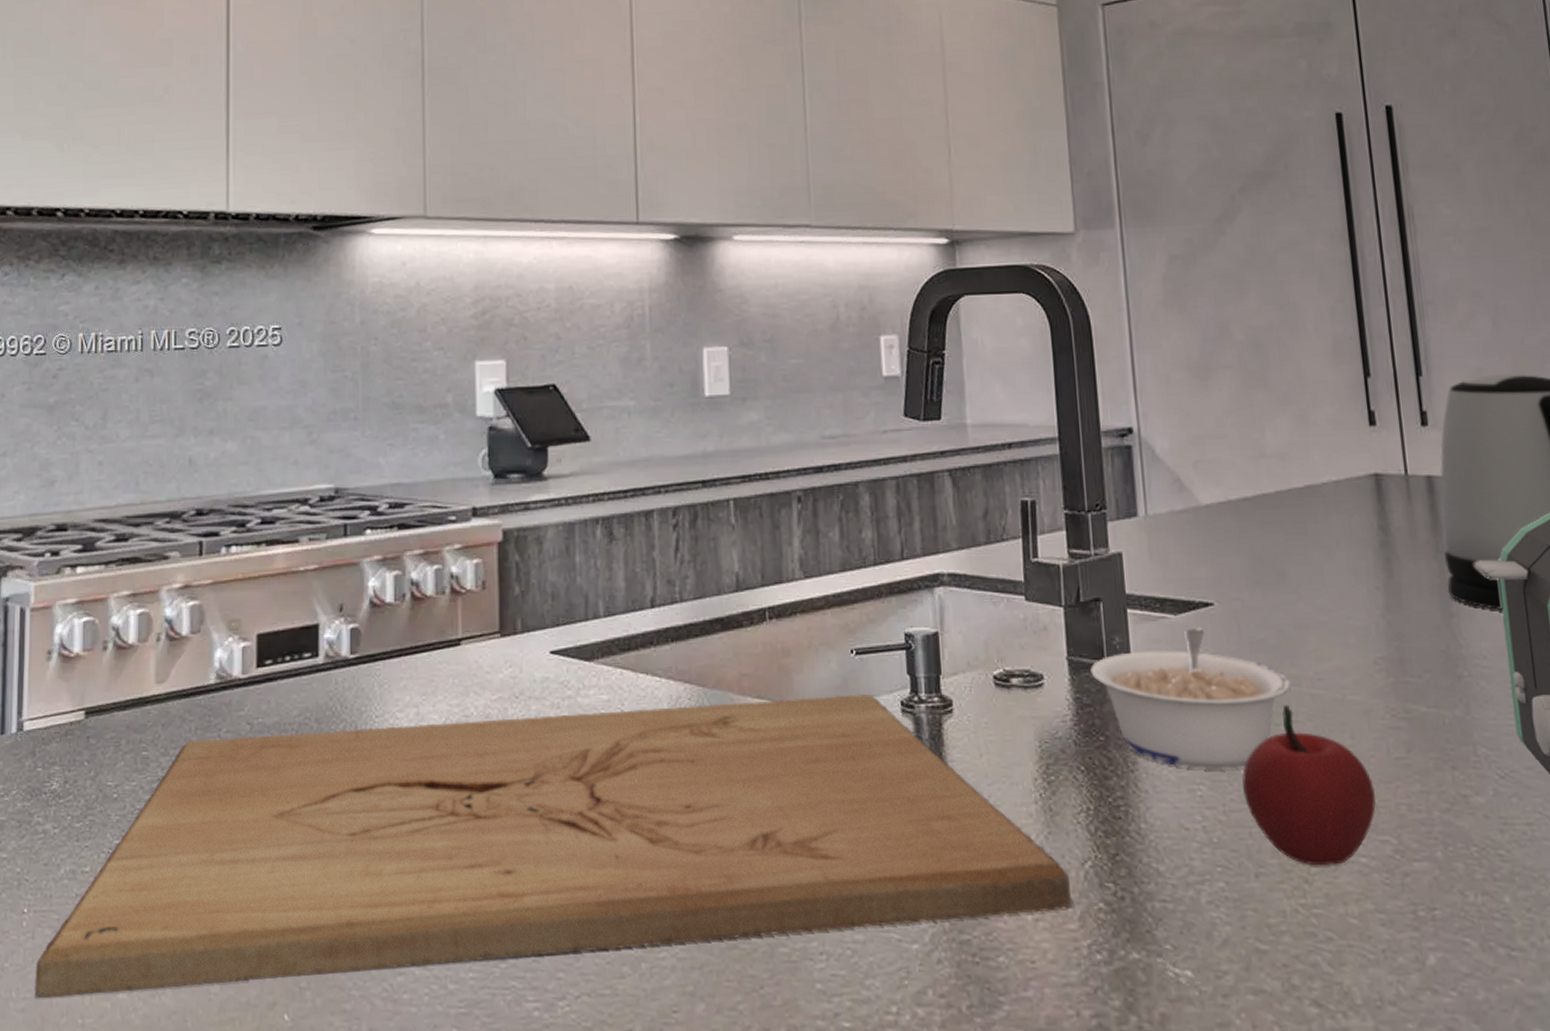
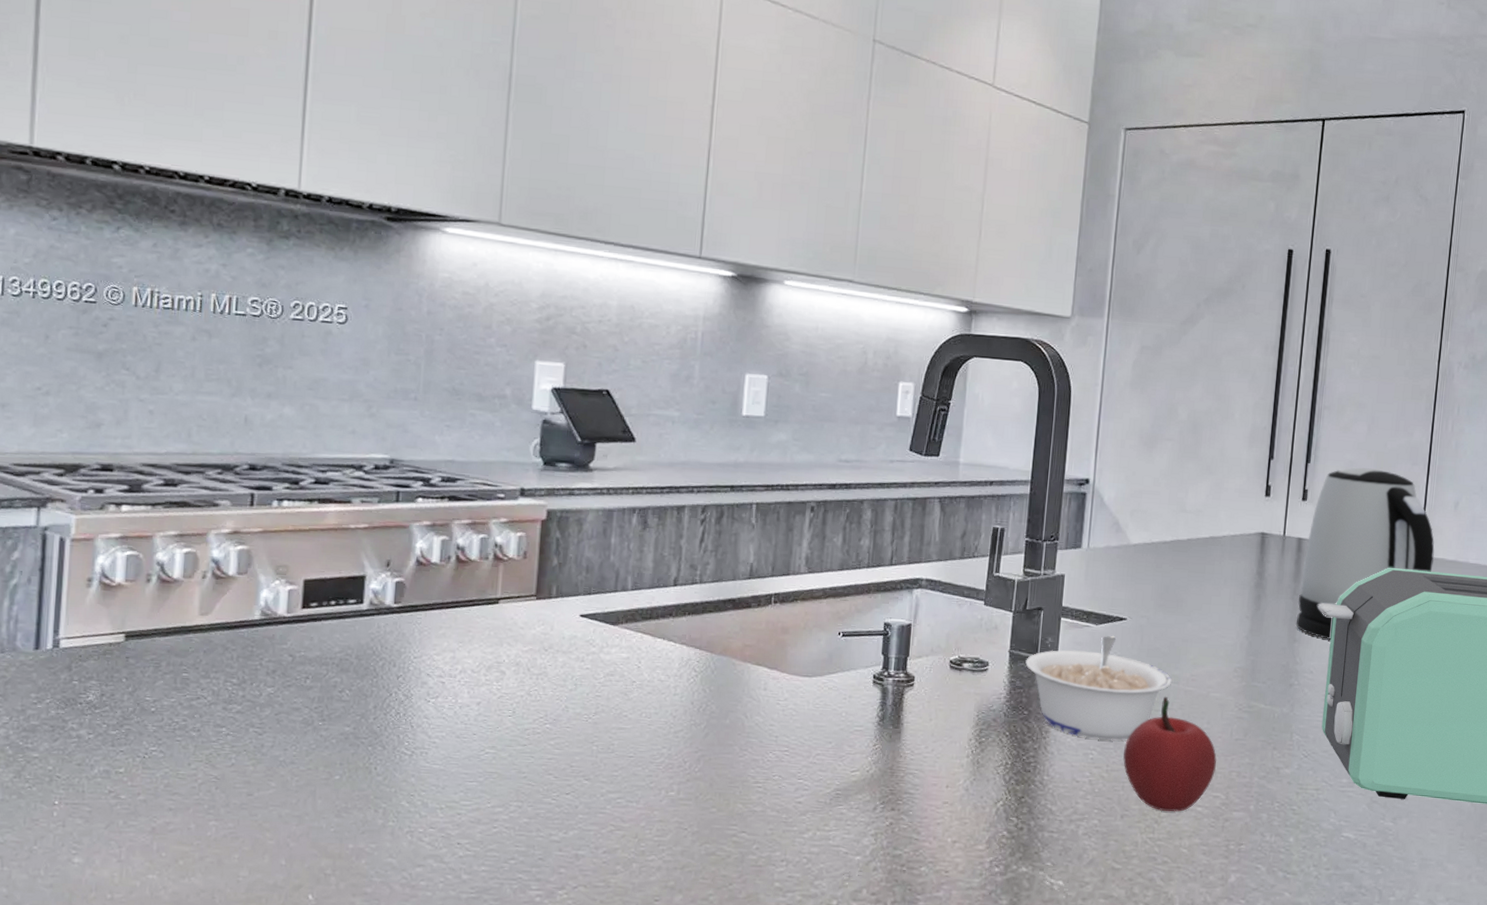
cutting board: present [34,695,1076,999] -> none [63,666,986,877]

